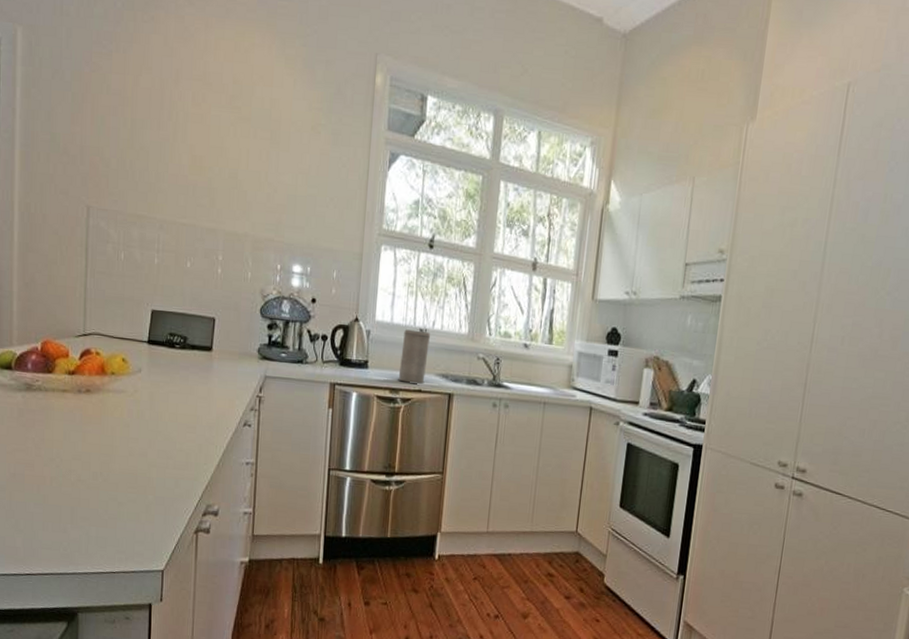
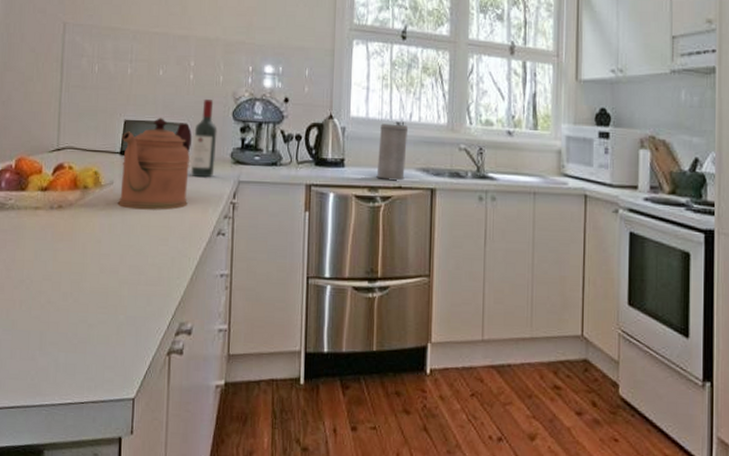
coffeepot: none [145,309,219,400] -> present [117,117,192,211]
wine bottle: none [217,293,245,372] -> present [190,98,218,178]

